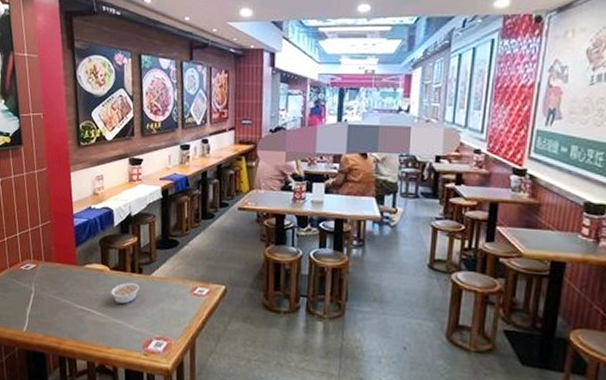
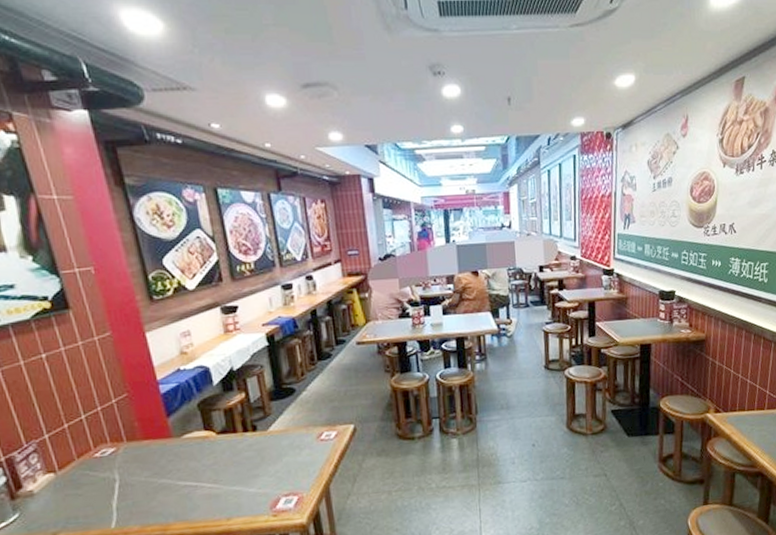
legume: present [105,282,140,305] -> none [214,442,257,470]

